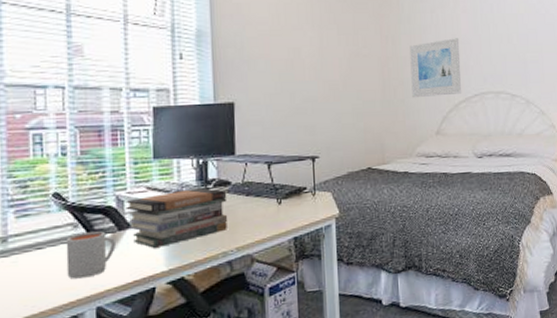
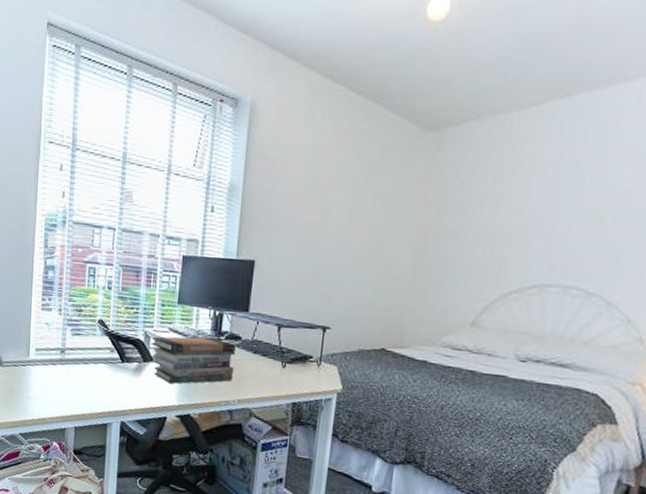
mug: present [65,231,116,279] -> none [102,357,140,396]
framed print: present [409,38,462,98] -> none [449,213,527,282]

